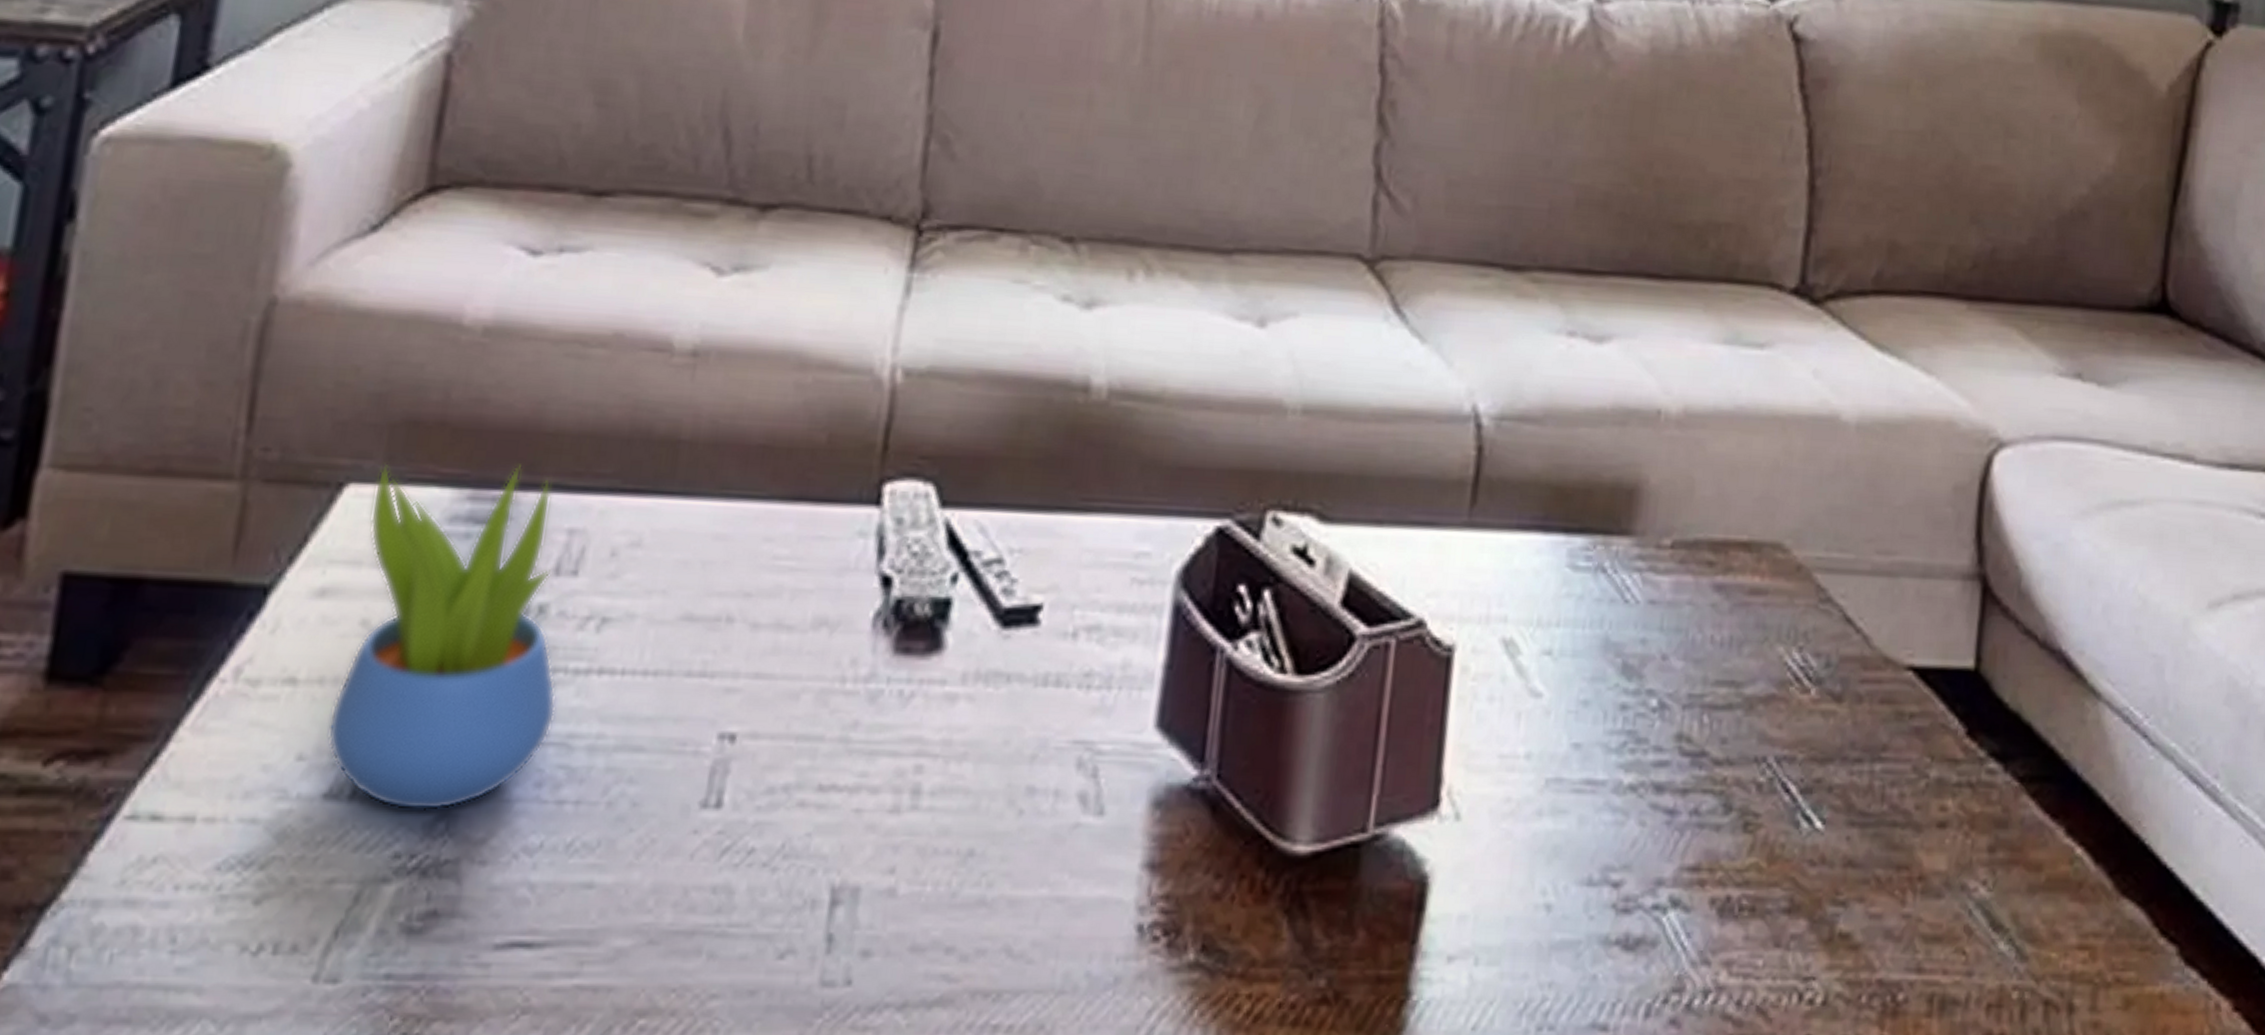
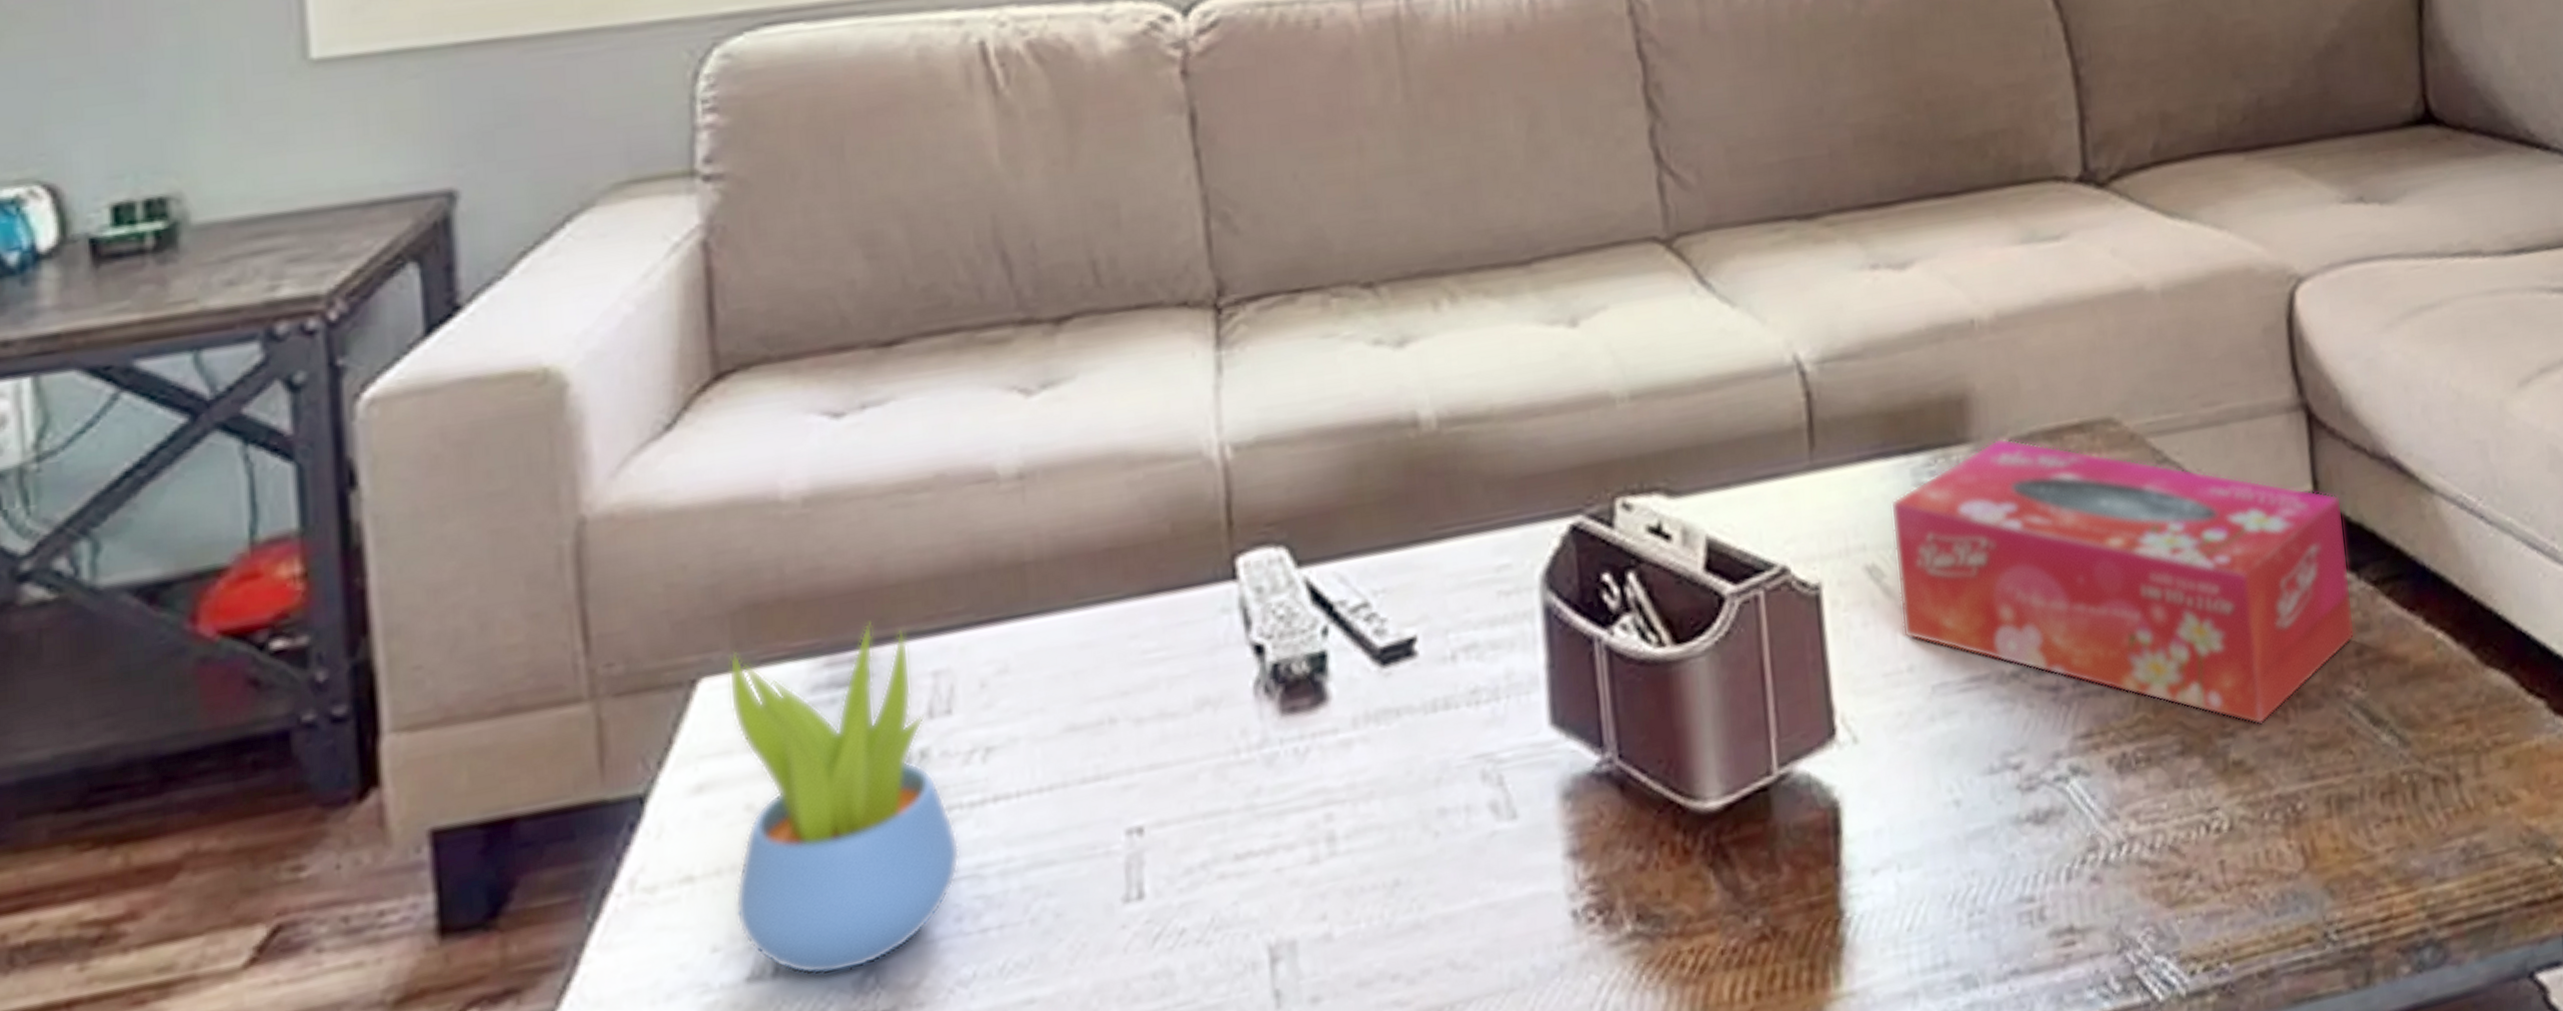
tissue box: none [1527,537,2003,901] -> present [1890,437,2356,725]

